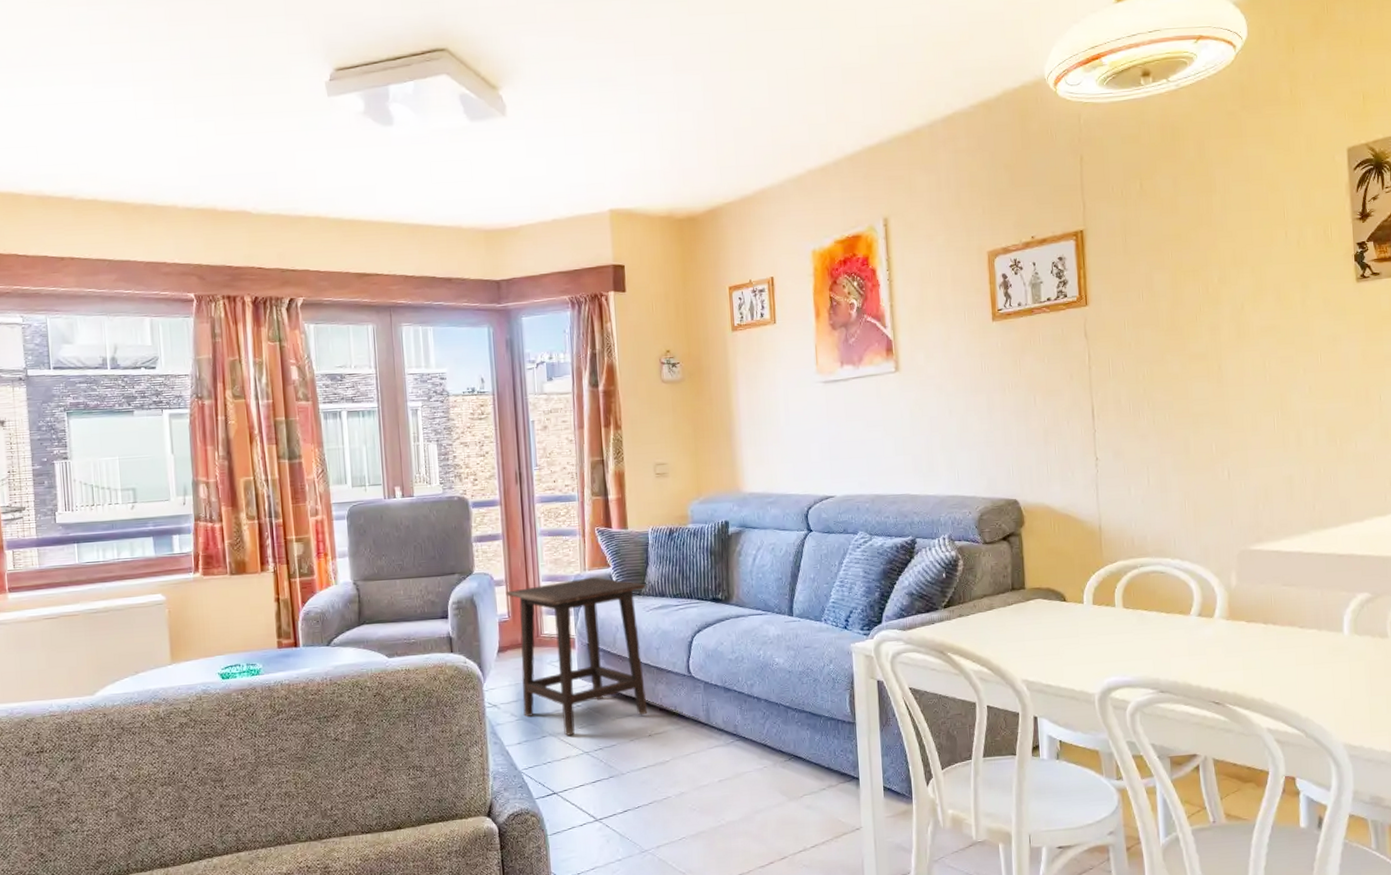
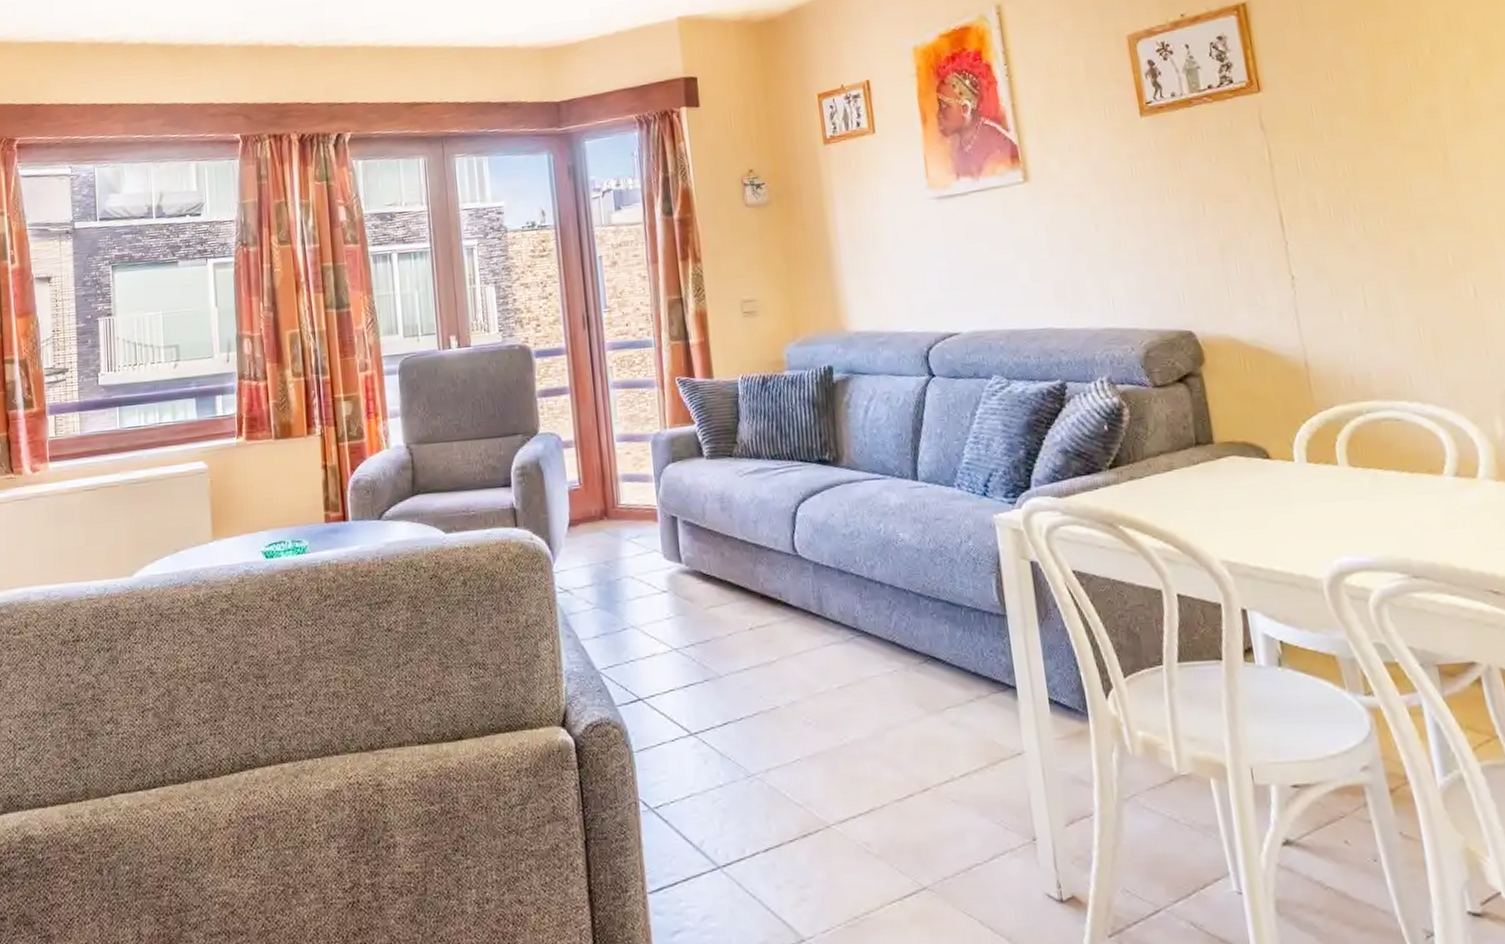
side table: present [506,577,648,736] -> none [575,435,747,628]

